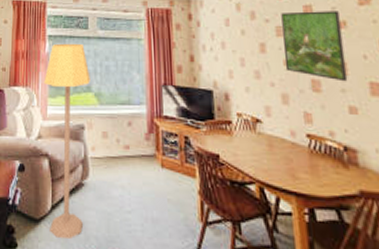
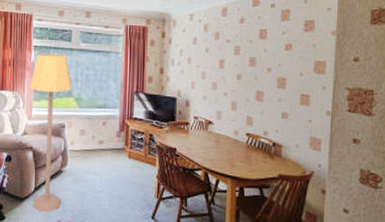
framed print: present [281,11,348,82] -> none [238,34,288,93]

